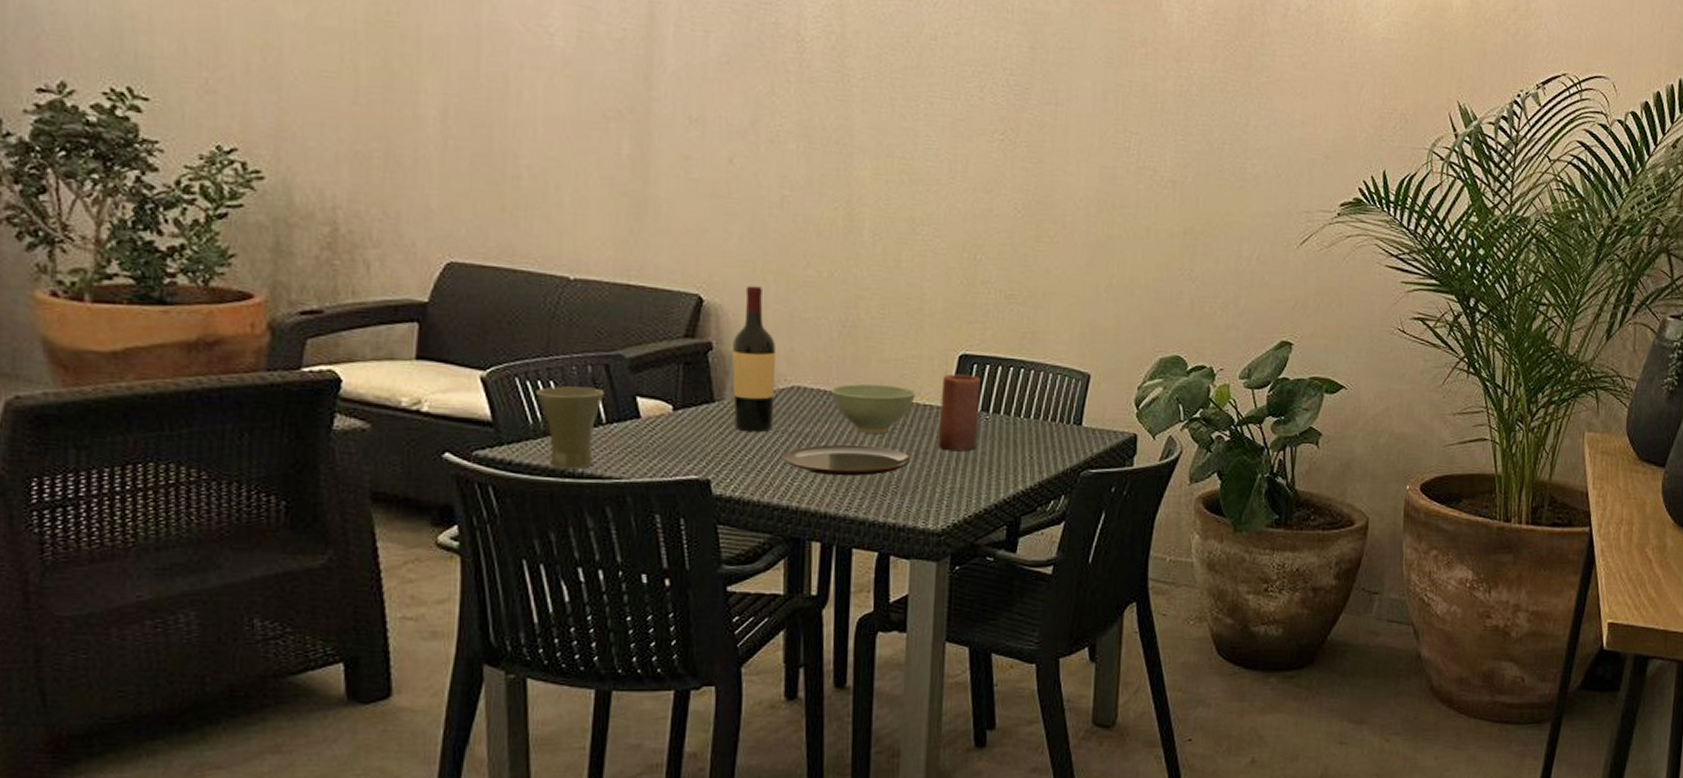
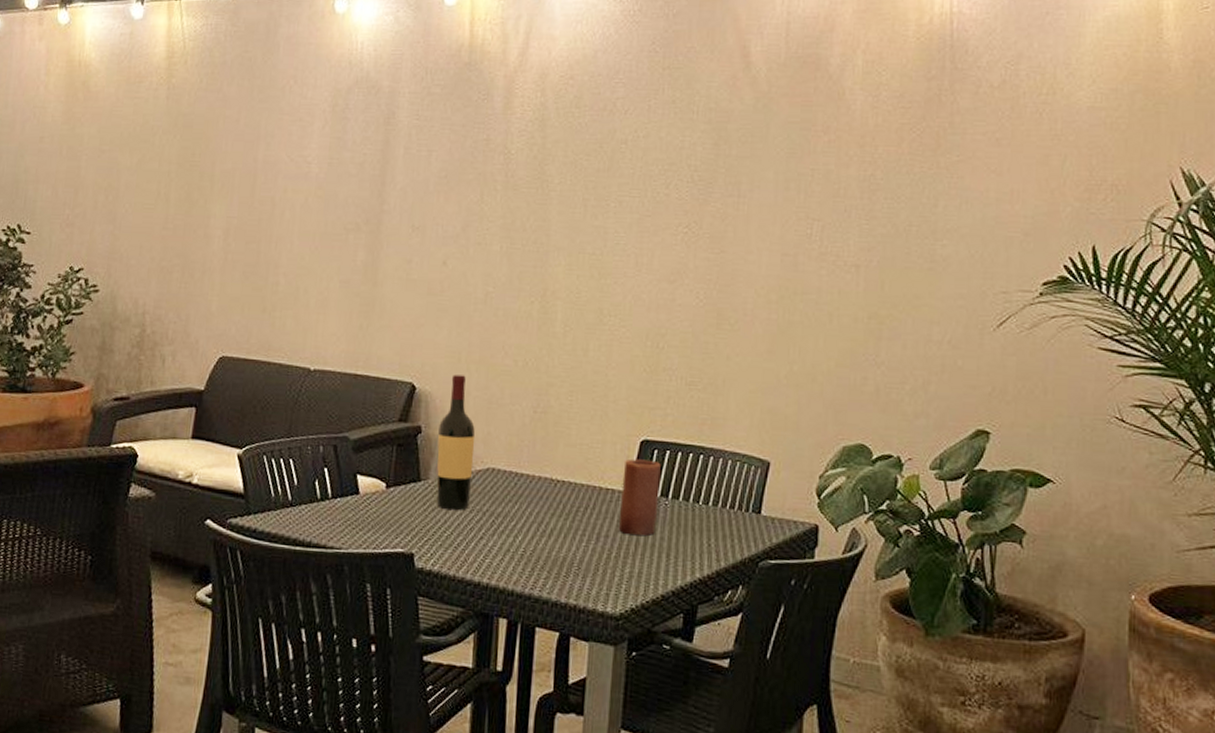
cup: present [536,386,604,469] -> none [279,463,331,539]
plate: present [783,444,911,476] -> none [477,524,593,556]
bowl: present [830,383,917,435] -> none [521,466,600,516]

